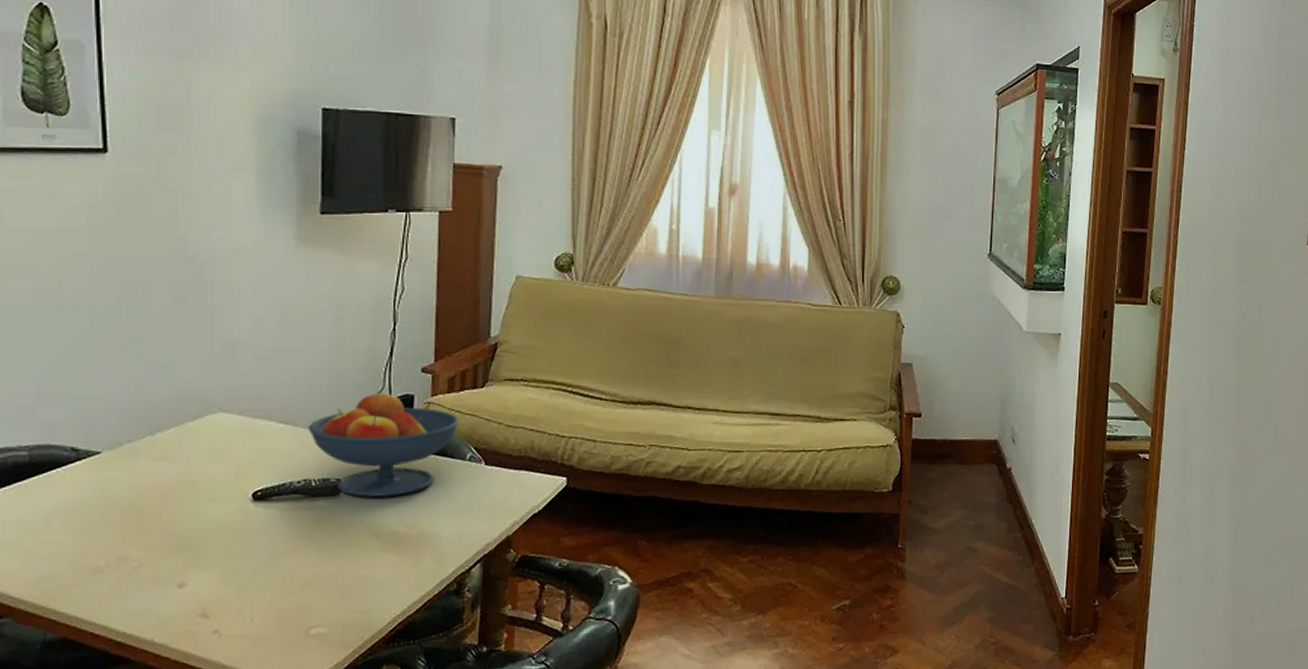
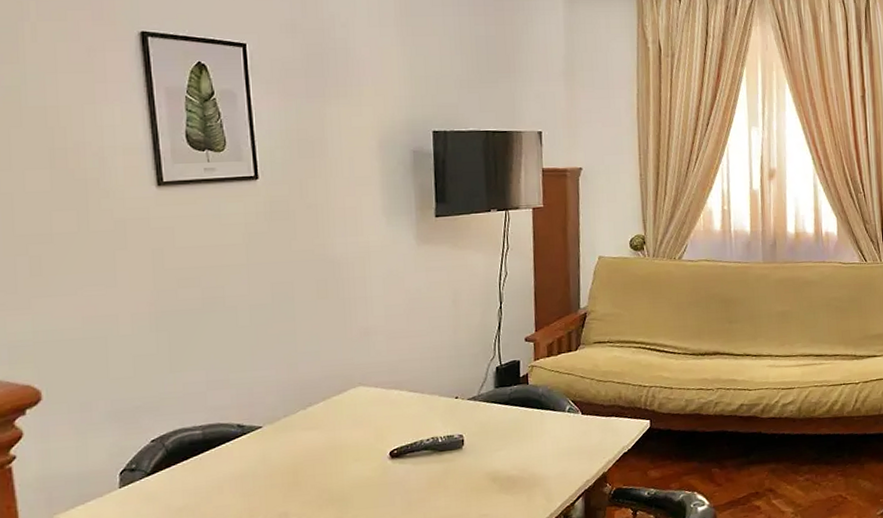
fruit bowl: present [307,390,460,497] -> none [433,359,559,449]

